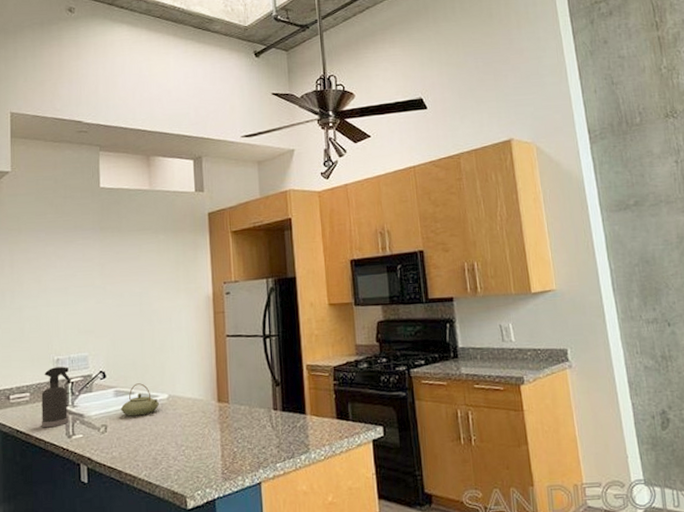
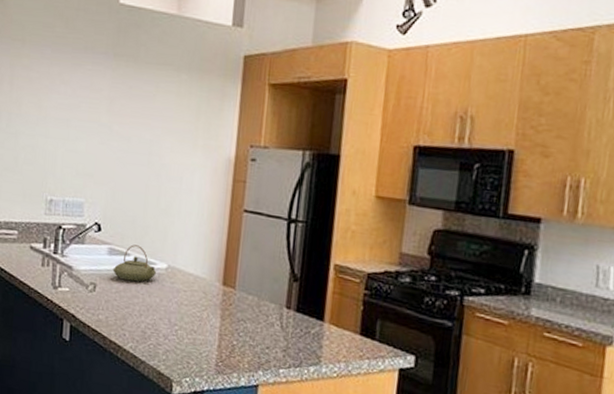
spray bottle: present [41,366,71,428] -> none [26,208,63,274]

